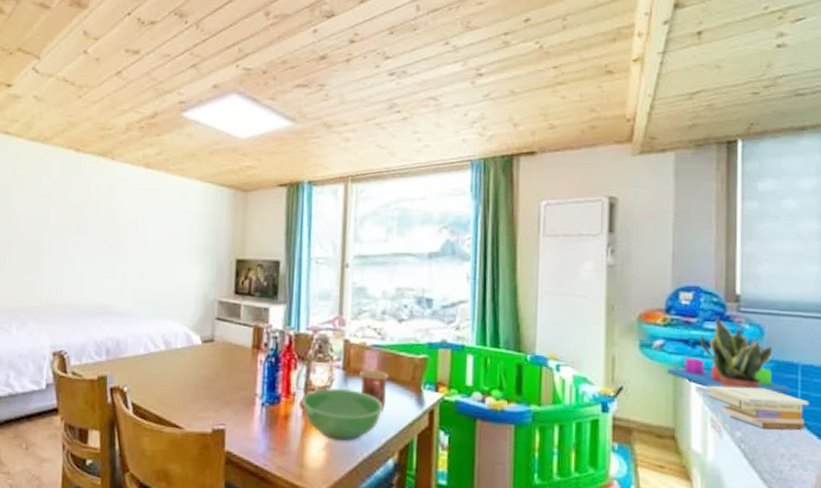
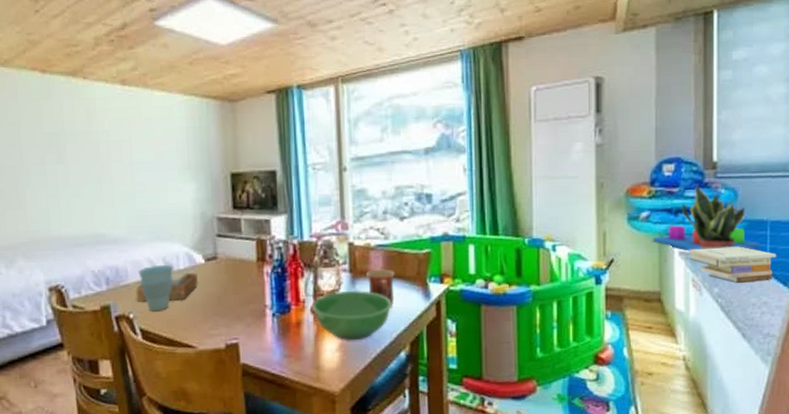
napkin holder: none [132,351,194,379] -> present [135,272,199,302]
cup: none [137,342,172,388] -> present [138,265,174,312]

